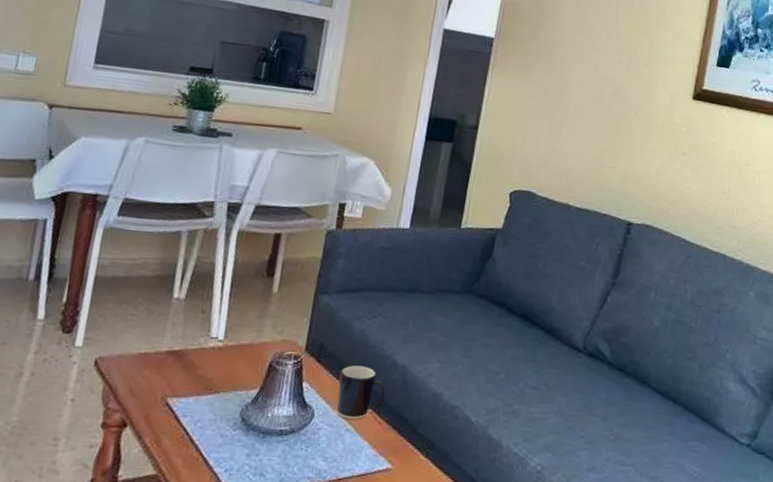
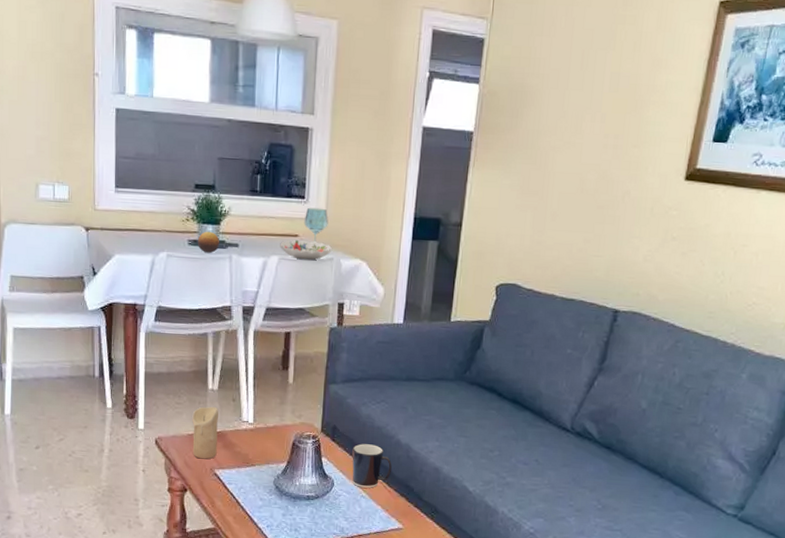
candle: none [142,319,183,385] -> present [192,406,218,459]
fruit: none [183,117,211,143] -> present [197,231,220,254]
decorative bowl: none [279,132,339,156] -> present [280,239,333,260]
wine glass: none [309,100,337,136] -> present [303,207,329,242]

